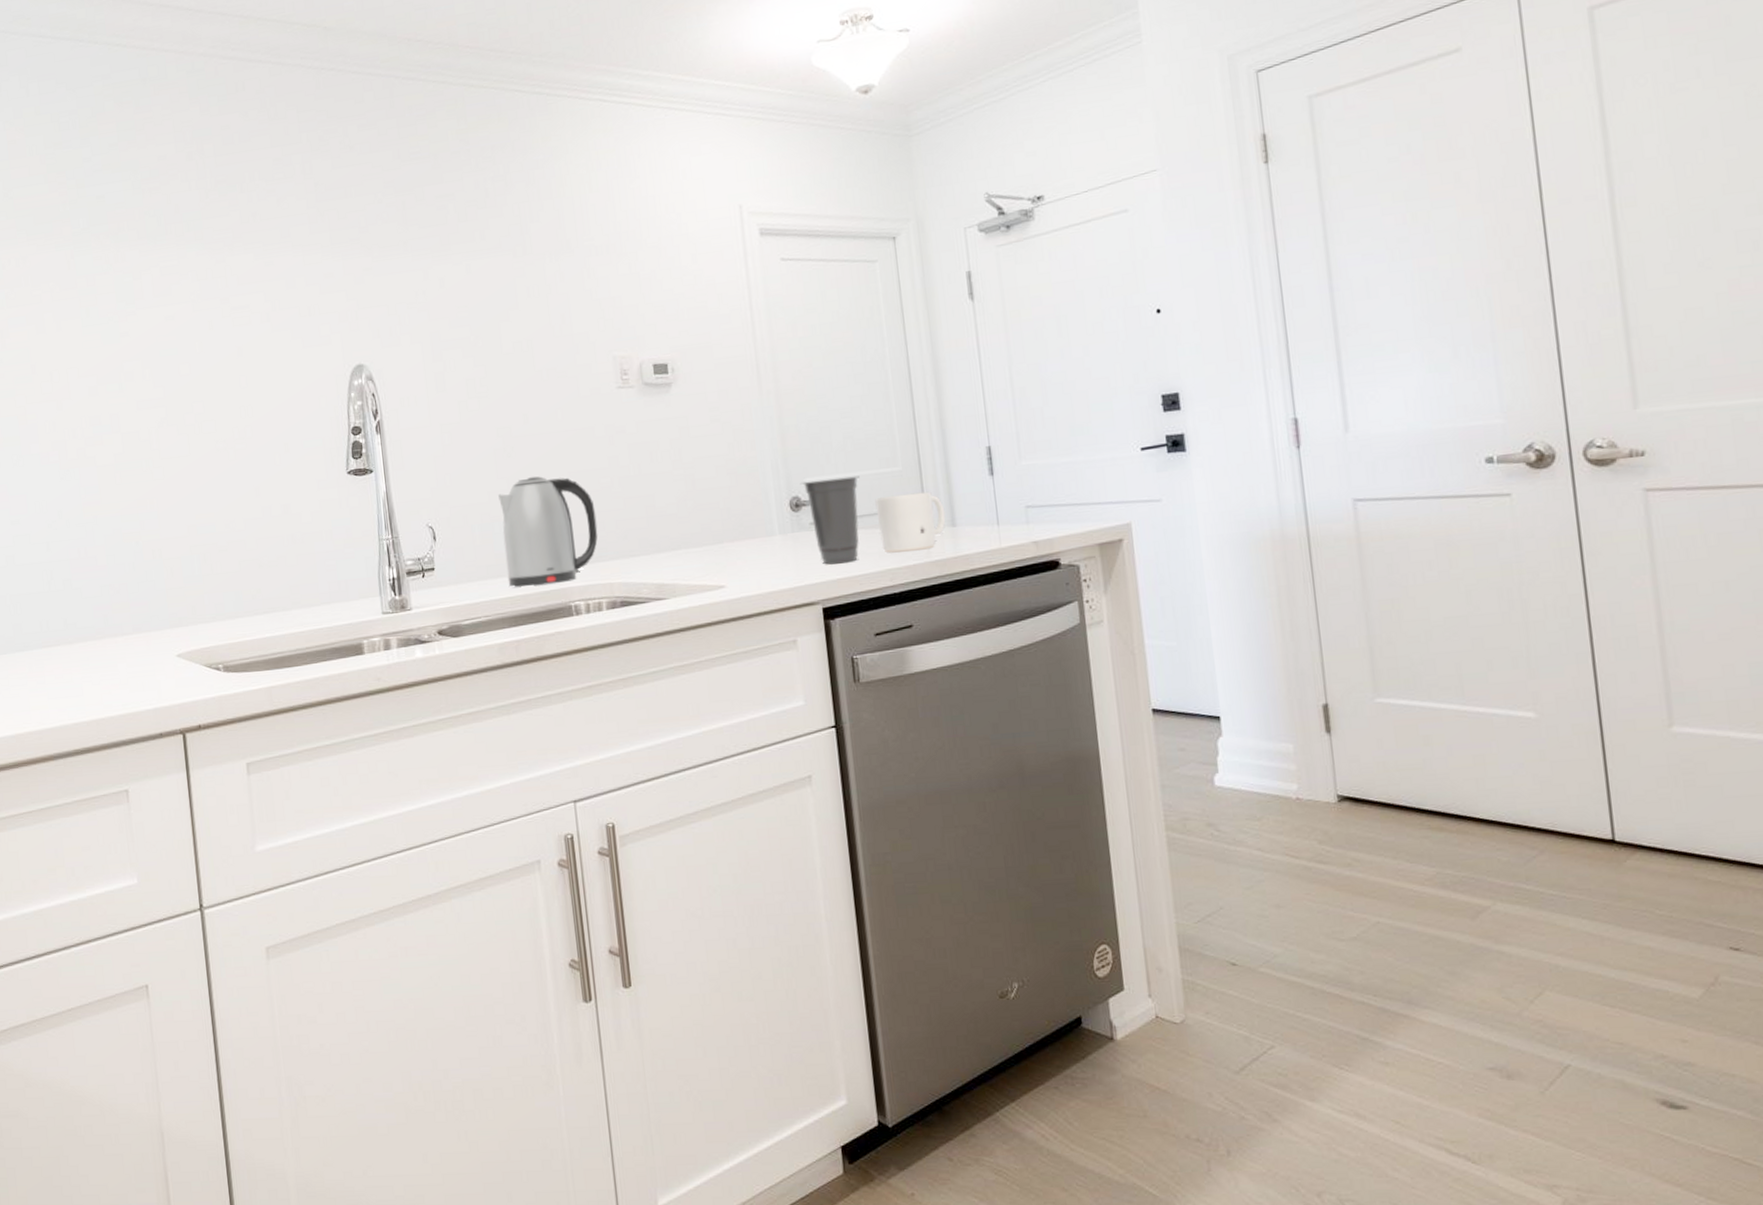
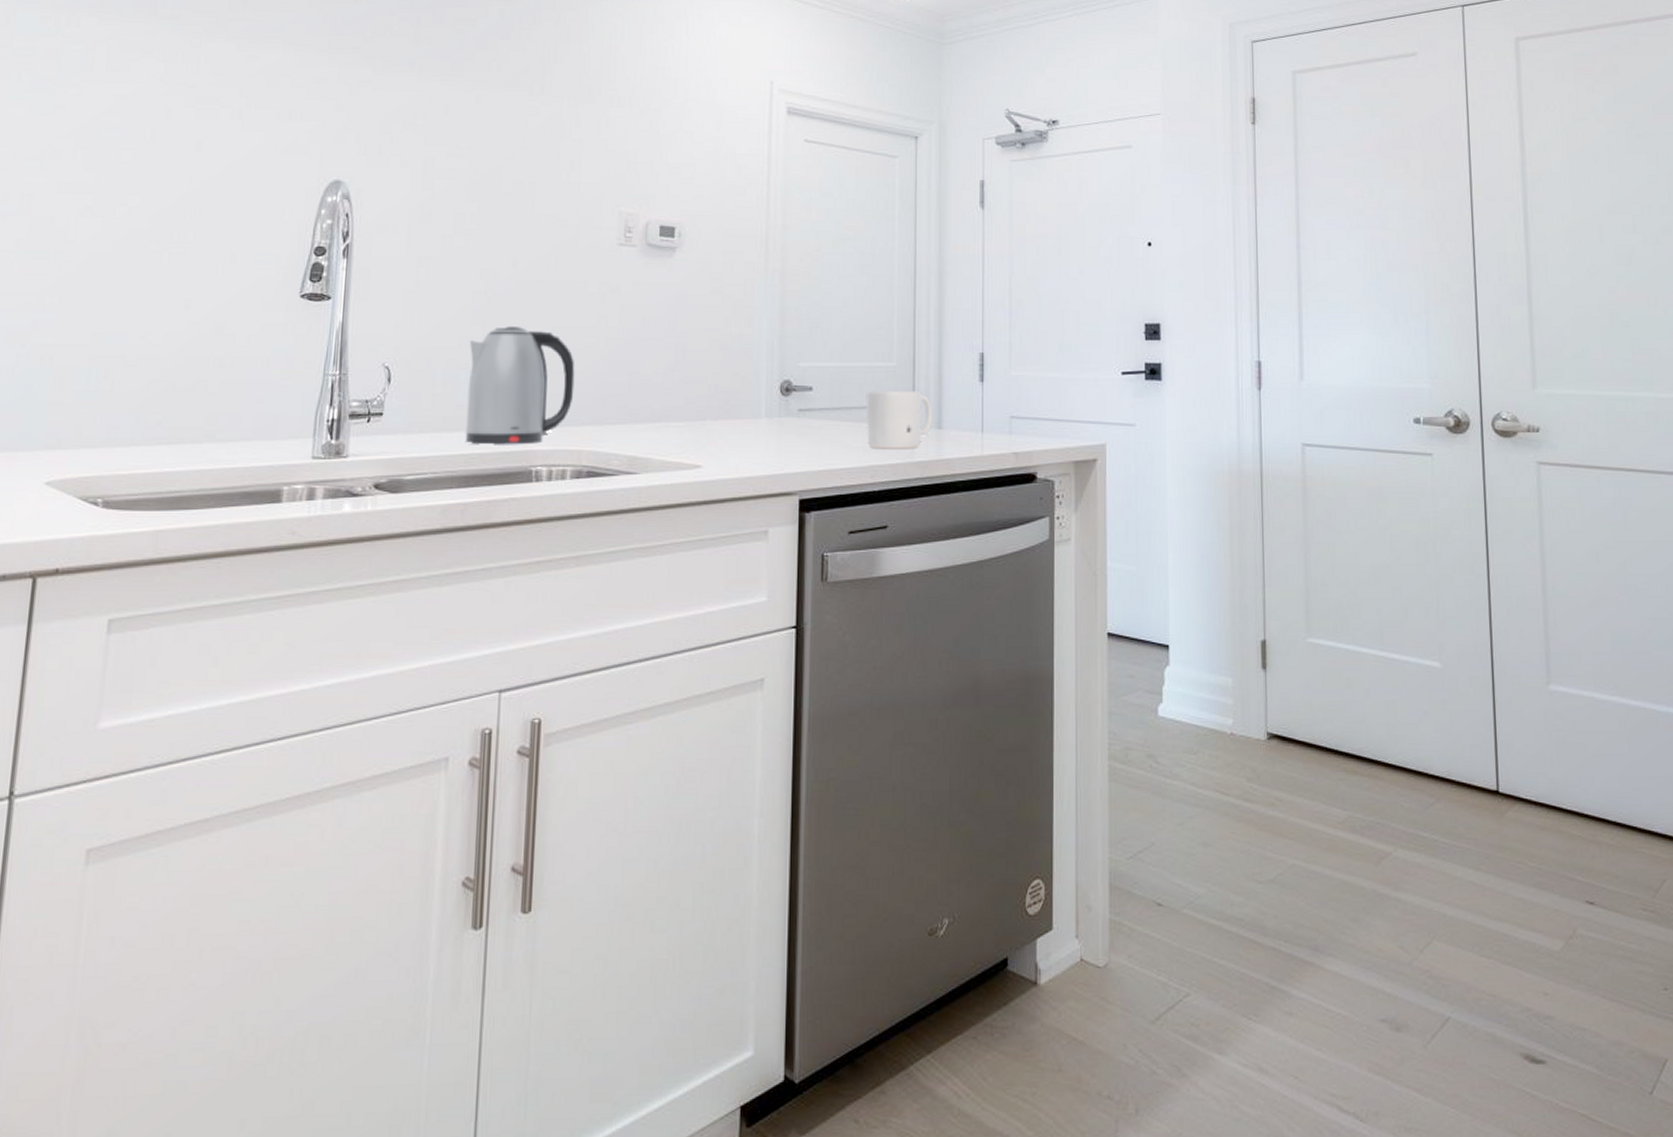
cup: present [800,475,860,566] -> none [793,366,854,456]

